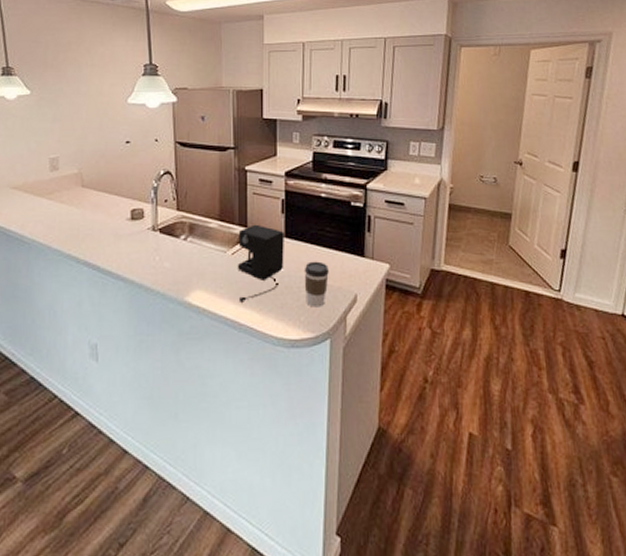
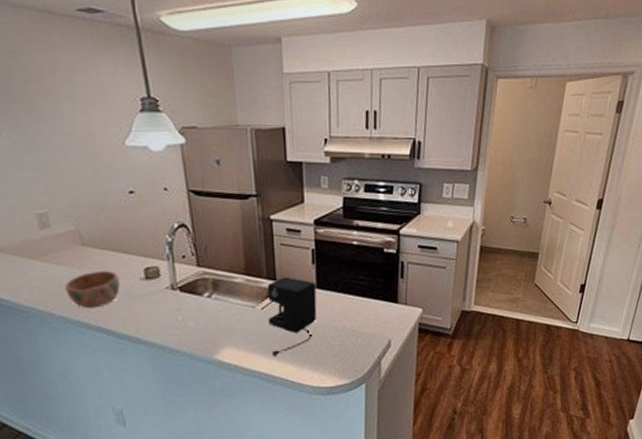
bowl: none [63,211,109,244] -> present [65,271,120,309]
coffee cup: present [304,261,329,308] -> none [337,310,363,355]

